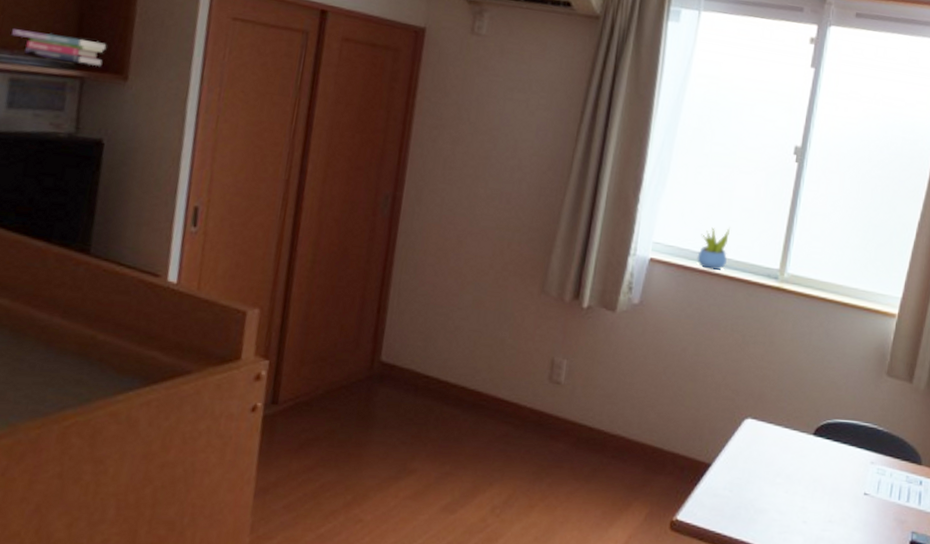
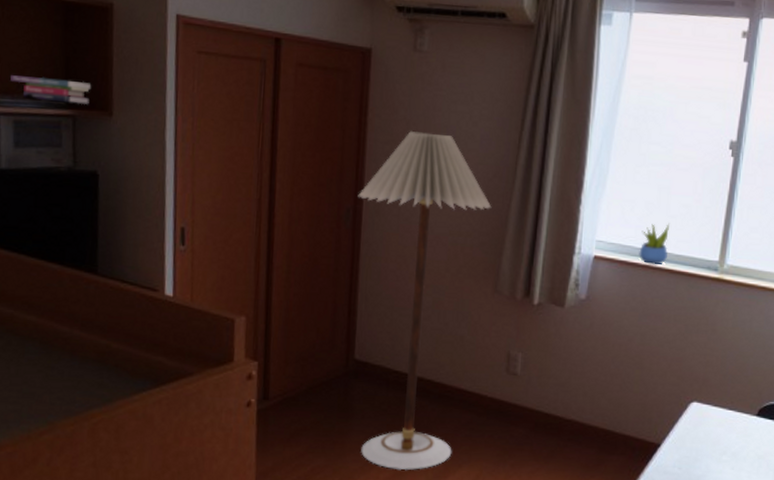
floor lamp: none [379,116,544,489] -> present [358,130,492,471]

